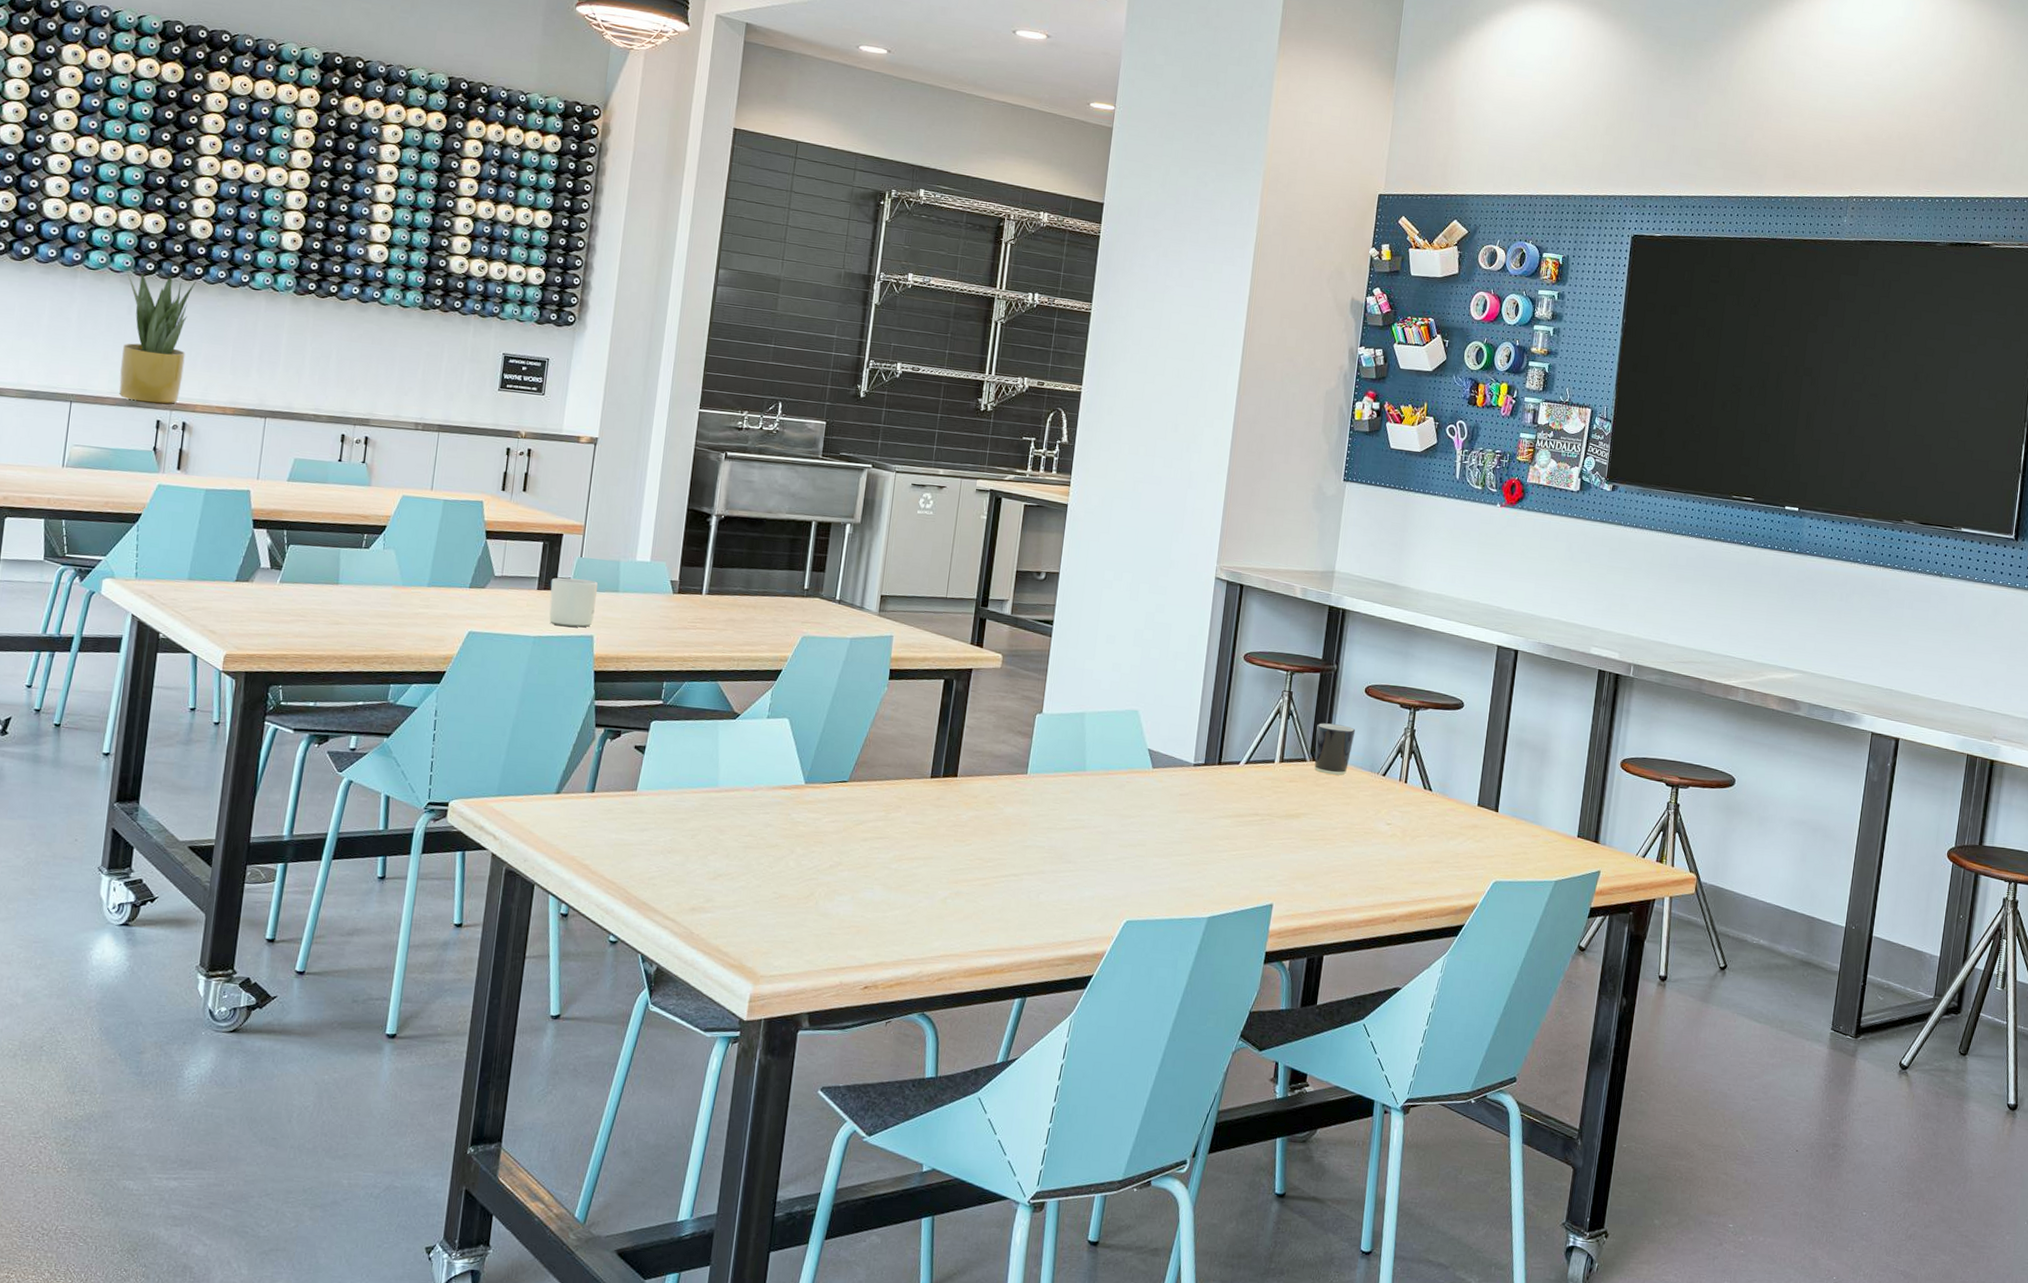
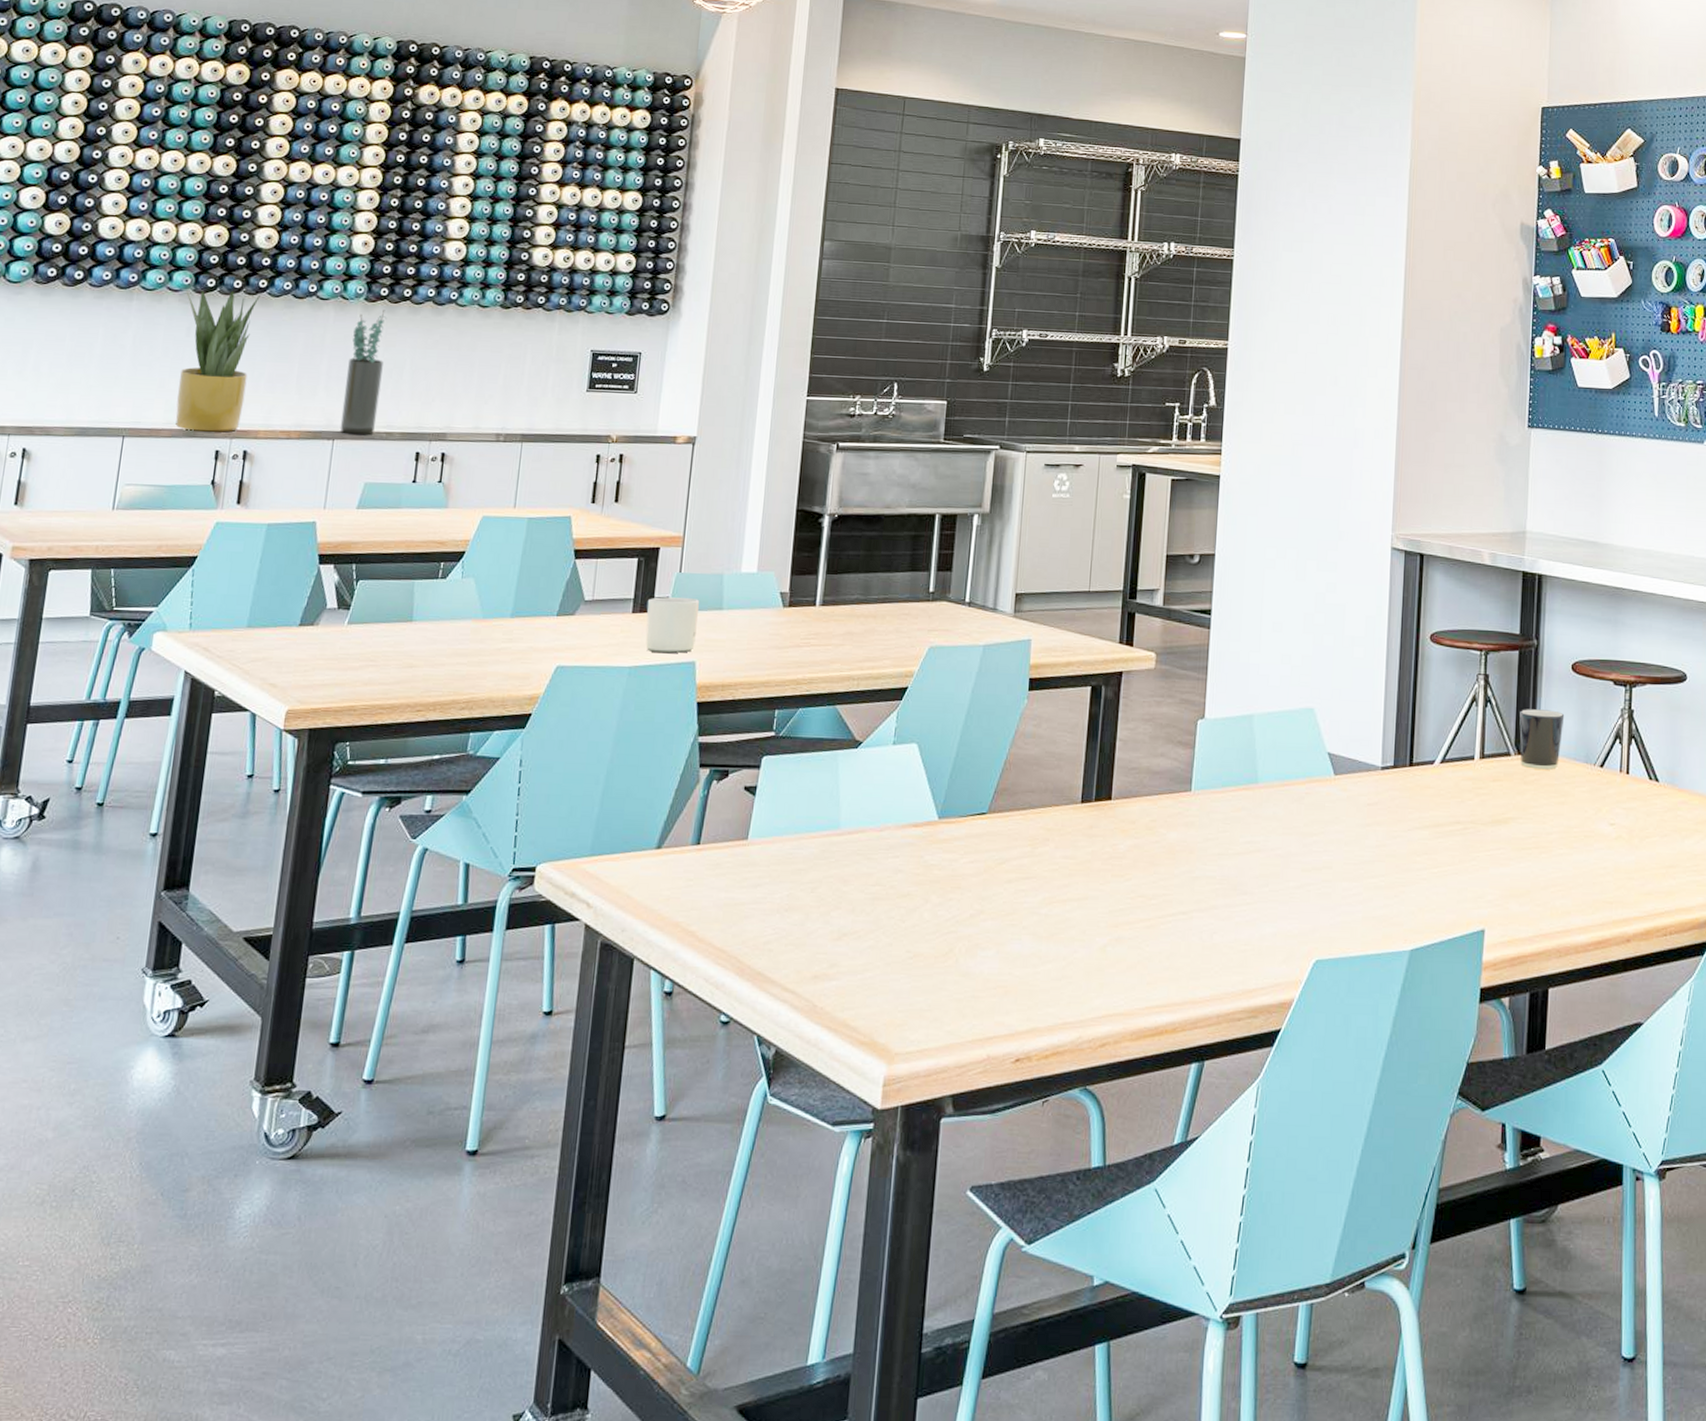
vase: none [271,303,315,416] -> present [340,310,387,435]

